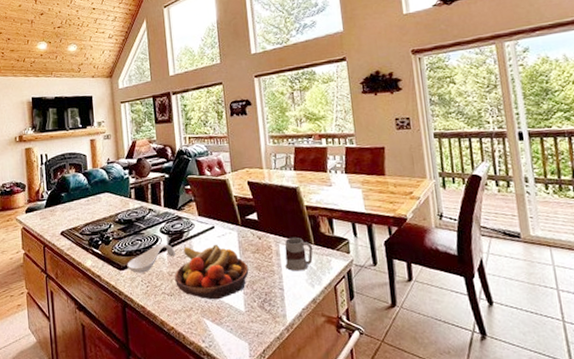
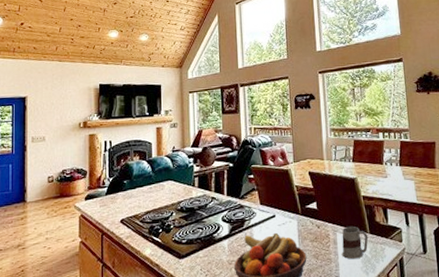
spoon rest: present [127,244,176,273] -> none [187,232,236,262]

